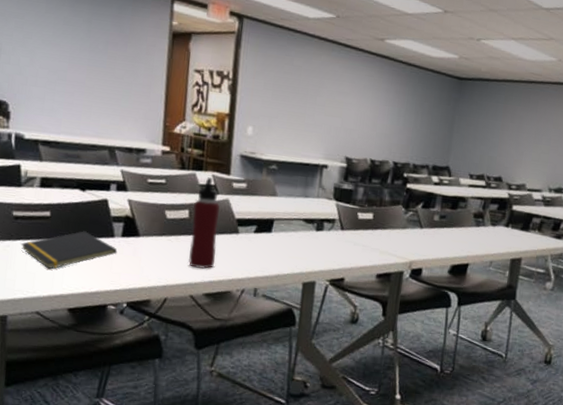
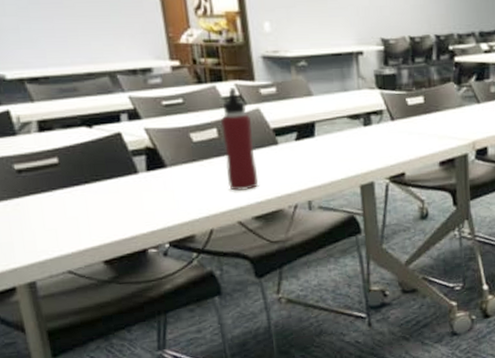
notepad: present [21,231,118,270] -> none [32,172,146,222]

